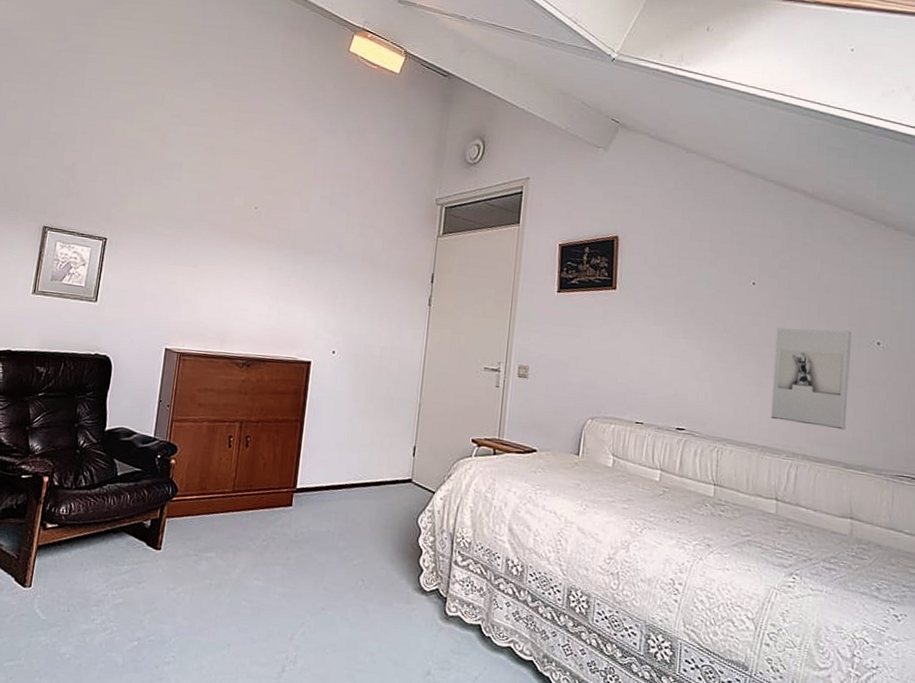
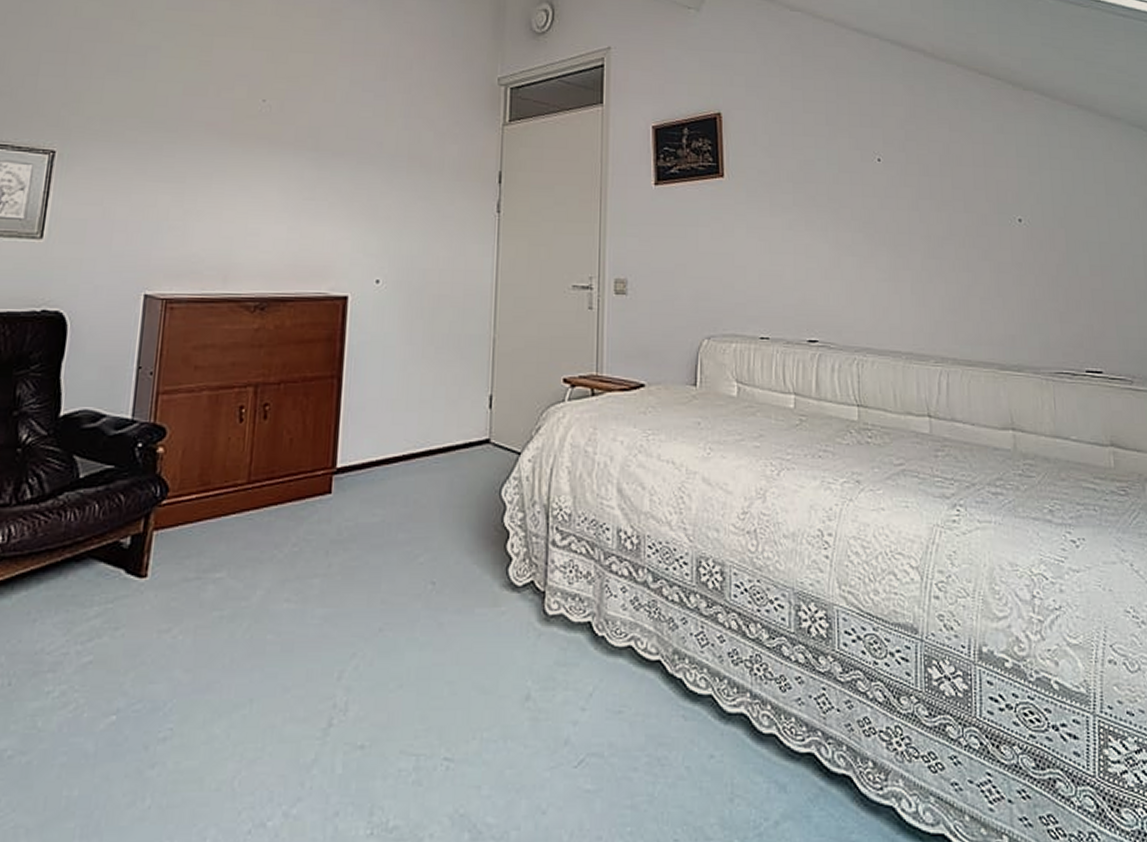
wall sculpture: present [771,327,852,430] -> none [909,208,997,325]

